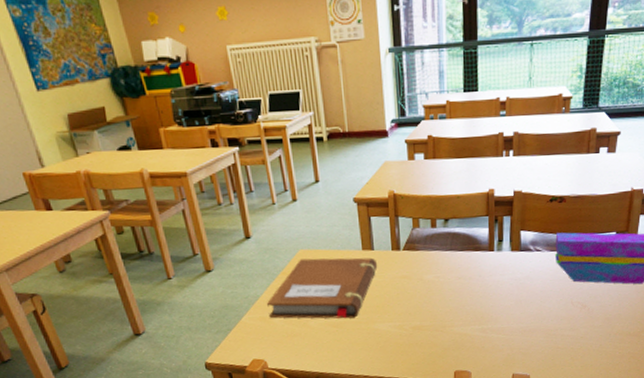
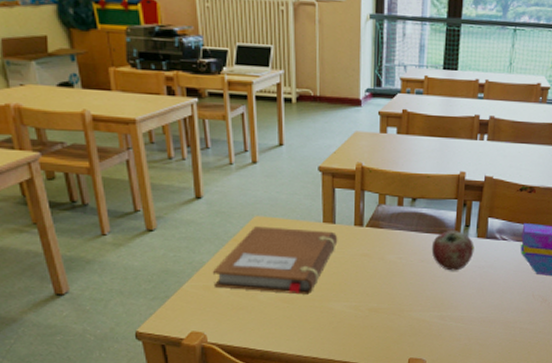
apple: none [467,246,509,286] -> present [431,231,474,271]

